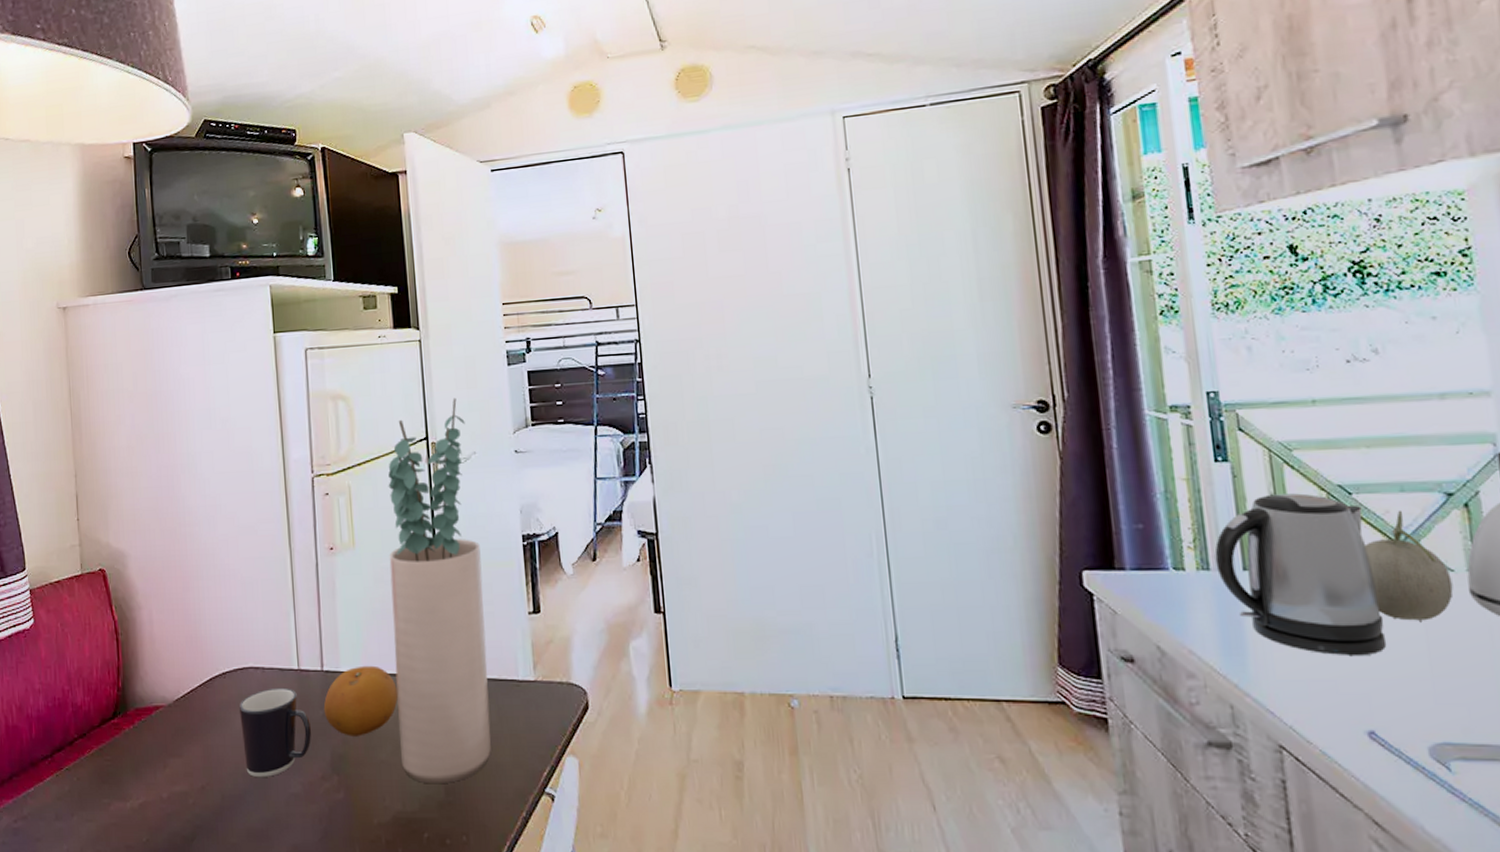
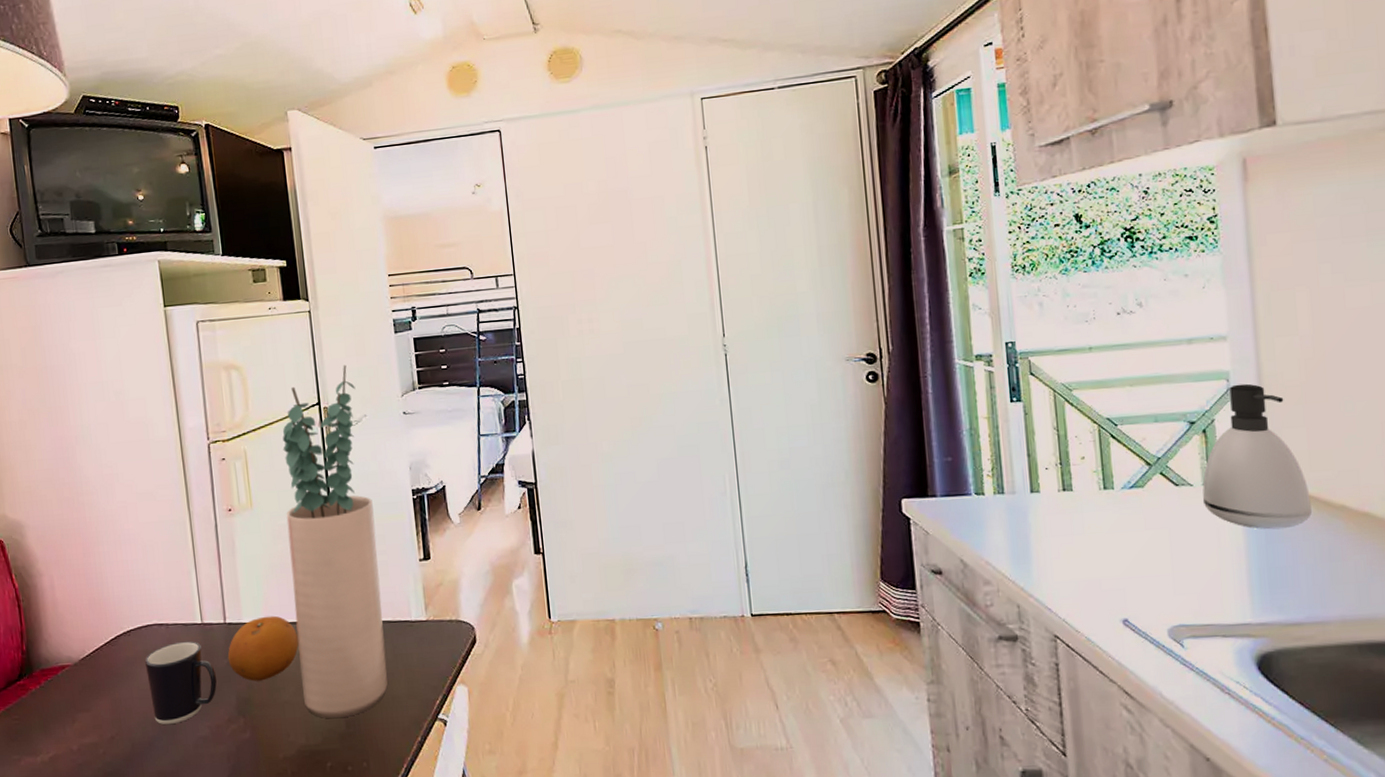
kettle: present [1214,493,1387,657] -> none [1008,426,1140,560]
fruit: present [1365,511,1454,621] -> none [1126,438,1192,529]

